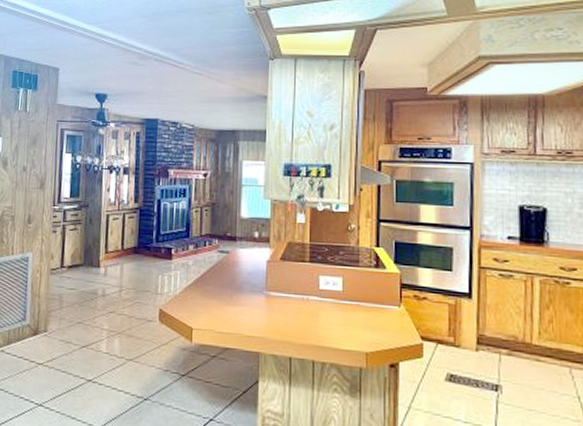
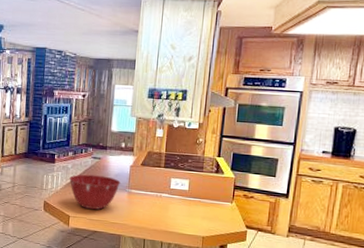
mixing bowl: none [190,273,255,319] -> present [69,174,120,210]

